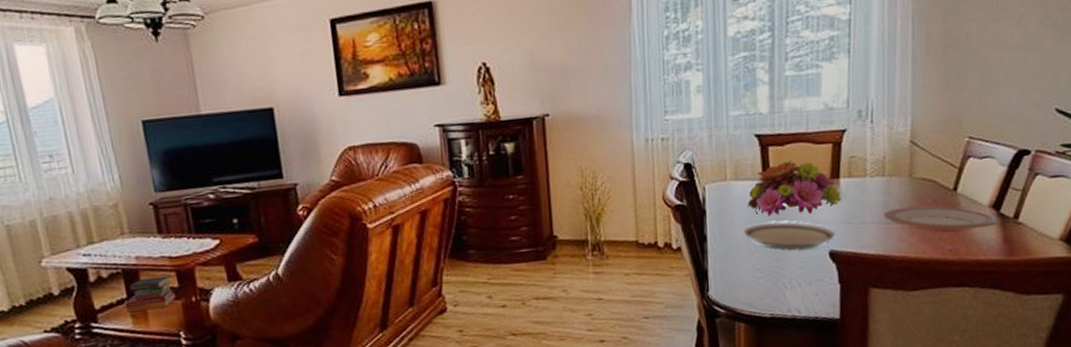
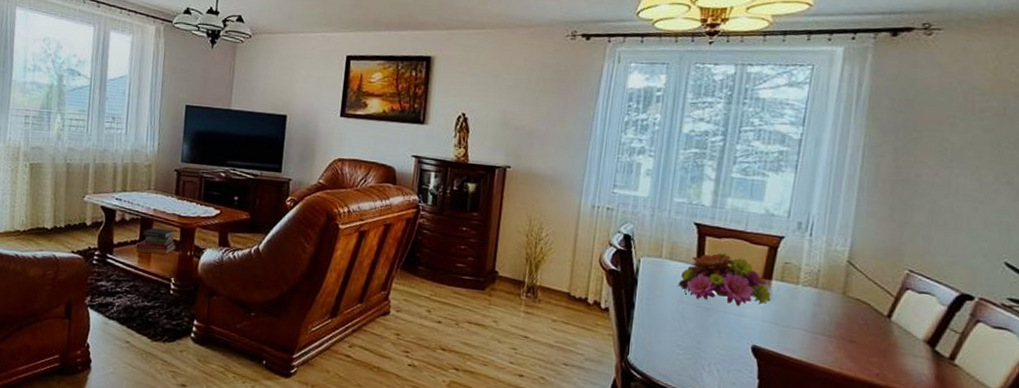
plate: present [744,222,835,250] -> none [671,304,760,339]
plate: present [884,206,1000,232] -> none [812,320,935,362]

